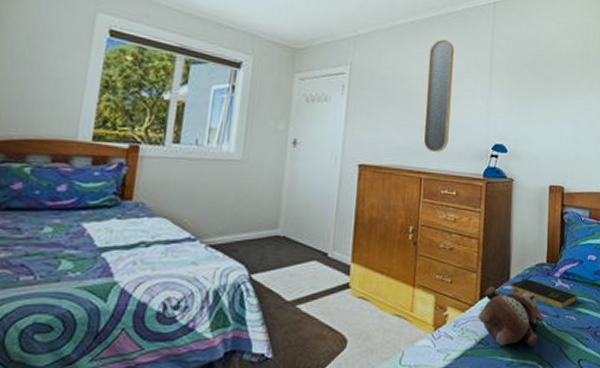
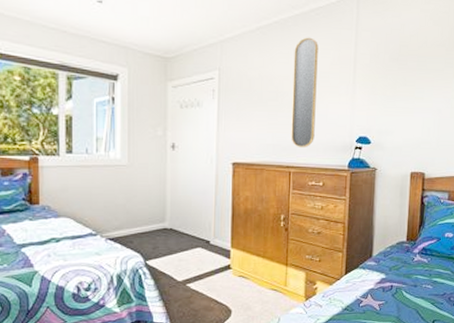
teddy bear: present [477,286,543,346] -> none [343,263,403,311]
book: present [511,278,578,308] -> none [373,255,434,279]

